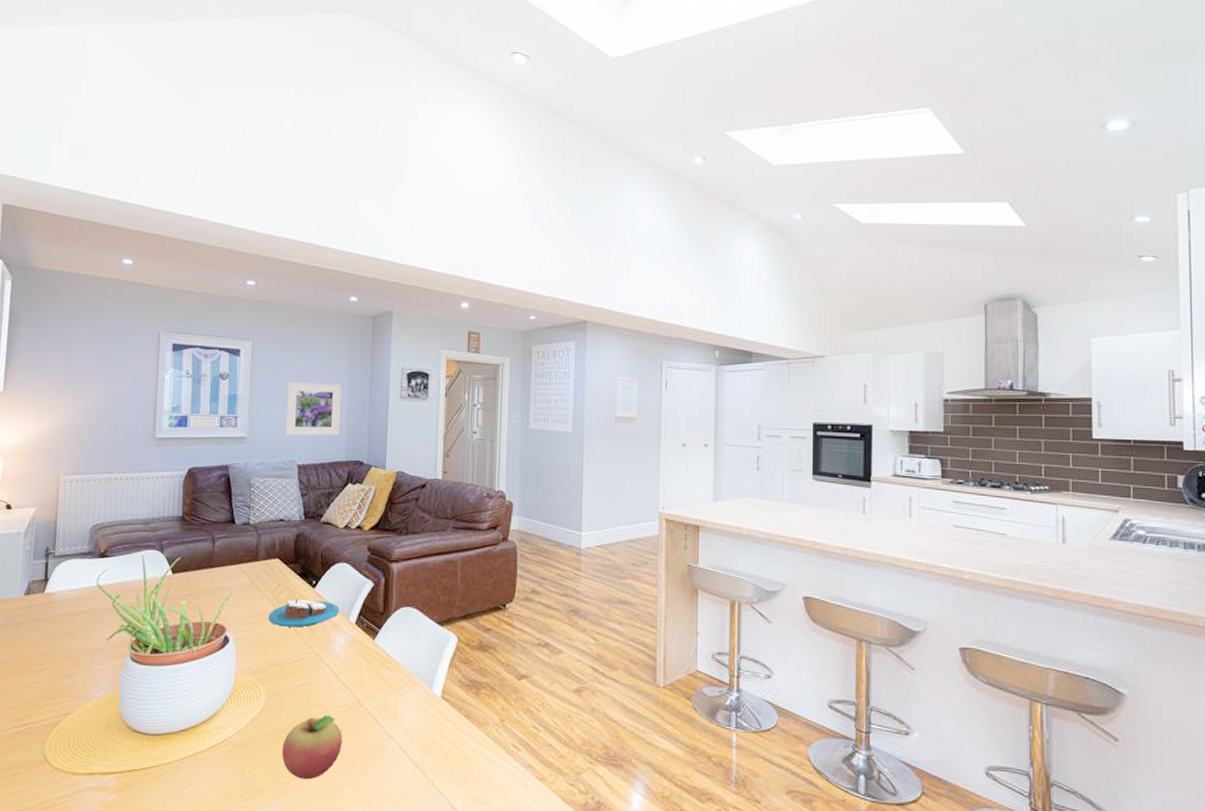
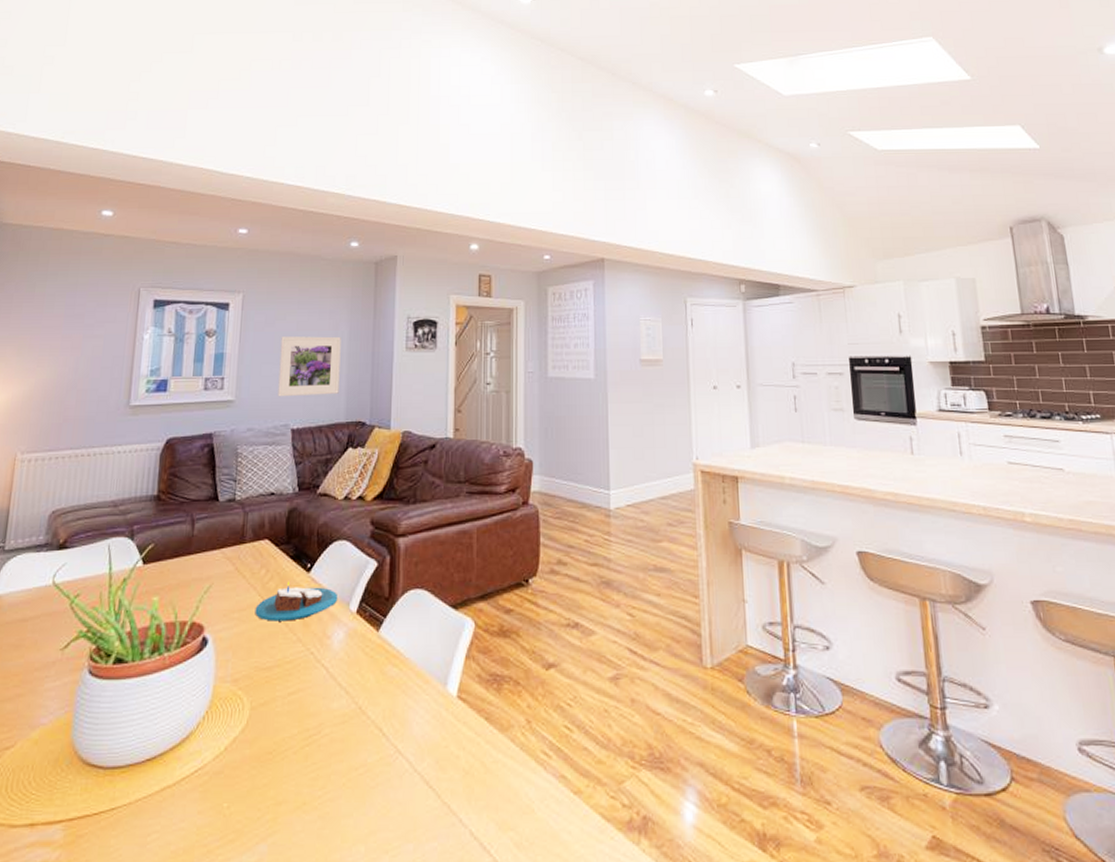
fruit: present [282,715,342,780] -> none [268,728,341,813]

